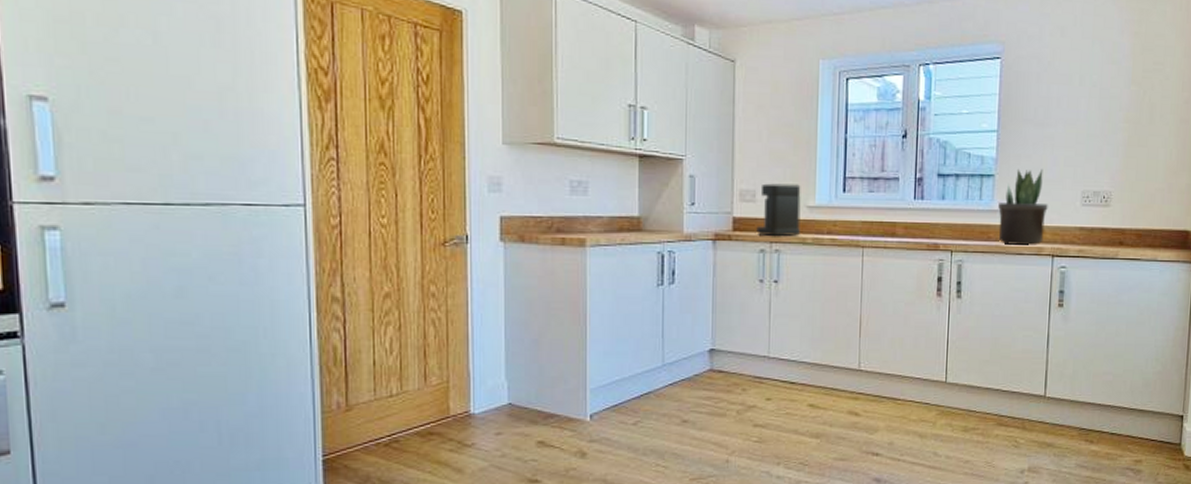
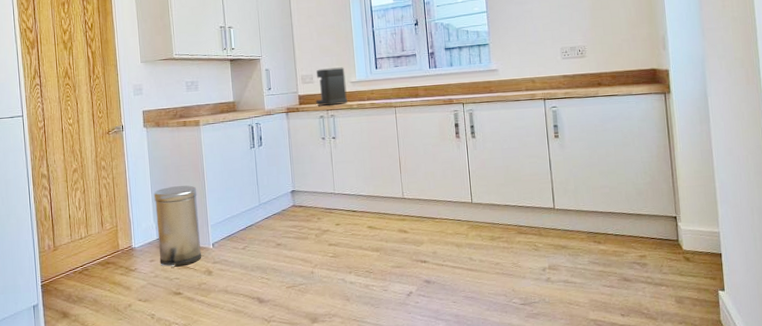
pedal bin: none [508,331,574,445] -> present [153,185,202,268]
planter: present [998,168,1048,245] -> none [495,35,535,95]

